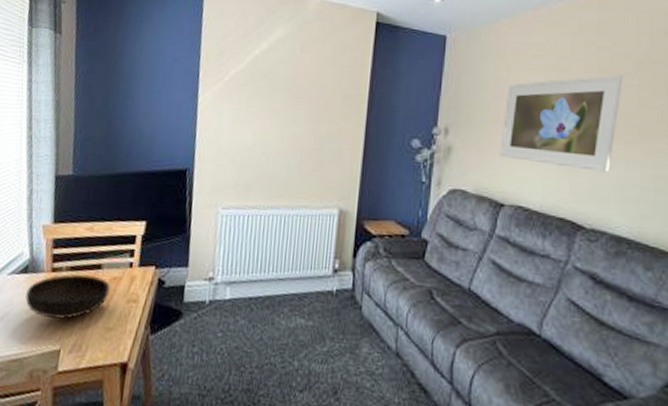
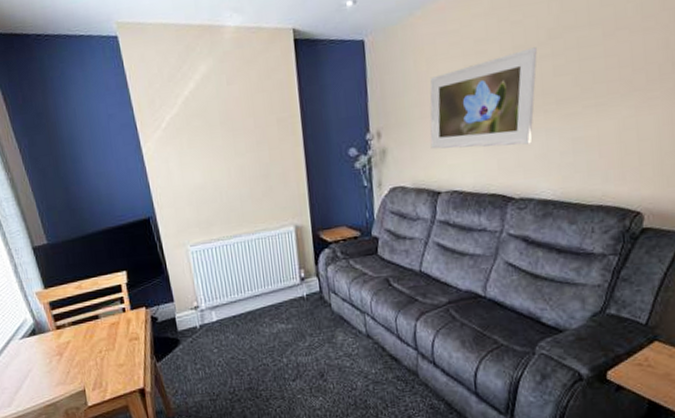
bowl: present [25,274,110,320] -> none [40,325,112,367]

